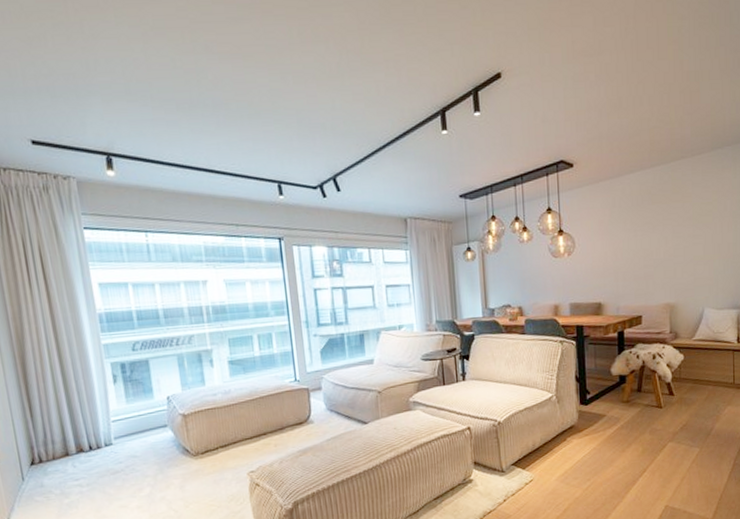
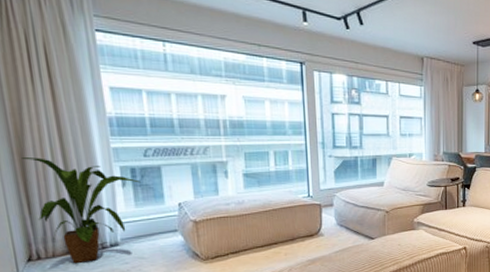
house plant: none [23,359,130,466] -> present [21,158,141,264]

